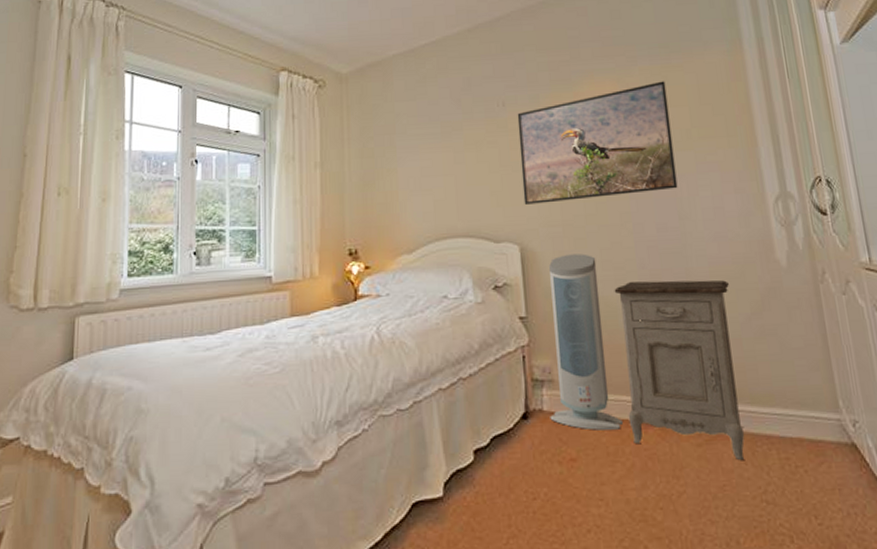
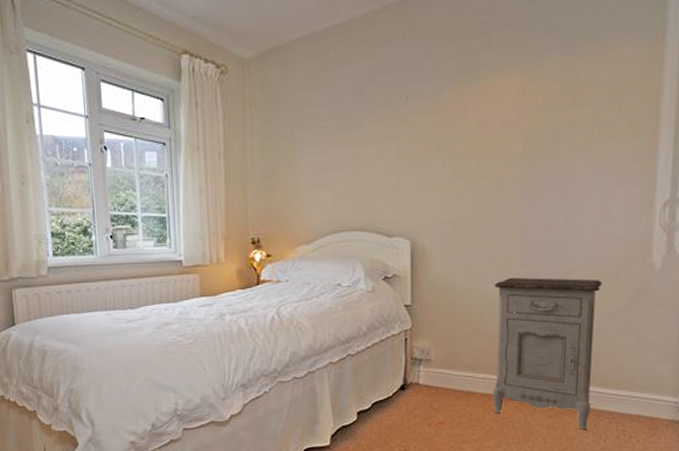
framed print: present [517,81,678,204] -> none [418,75,576,201]
air purifier: present [549,254,624,431] -> none [424,250,488,401]

